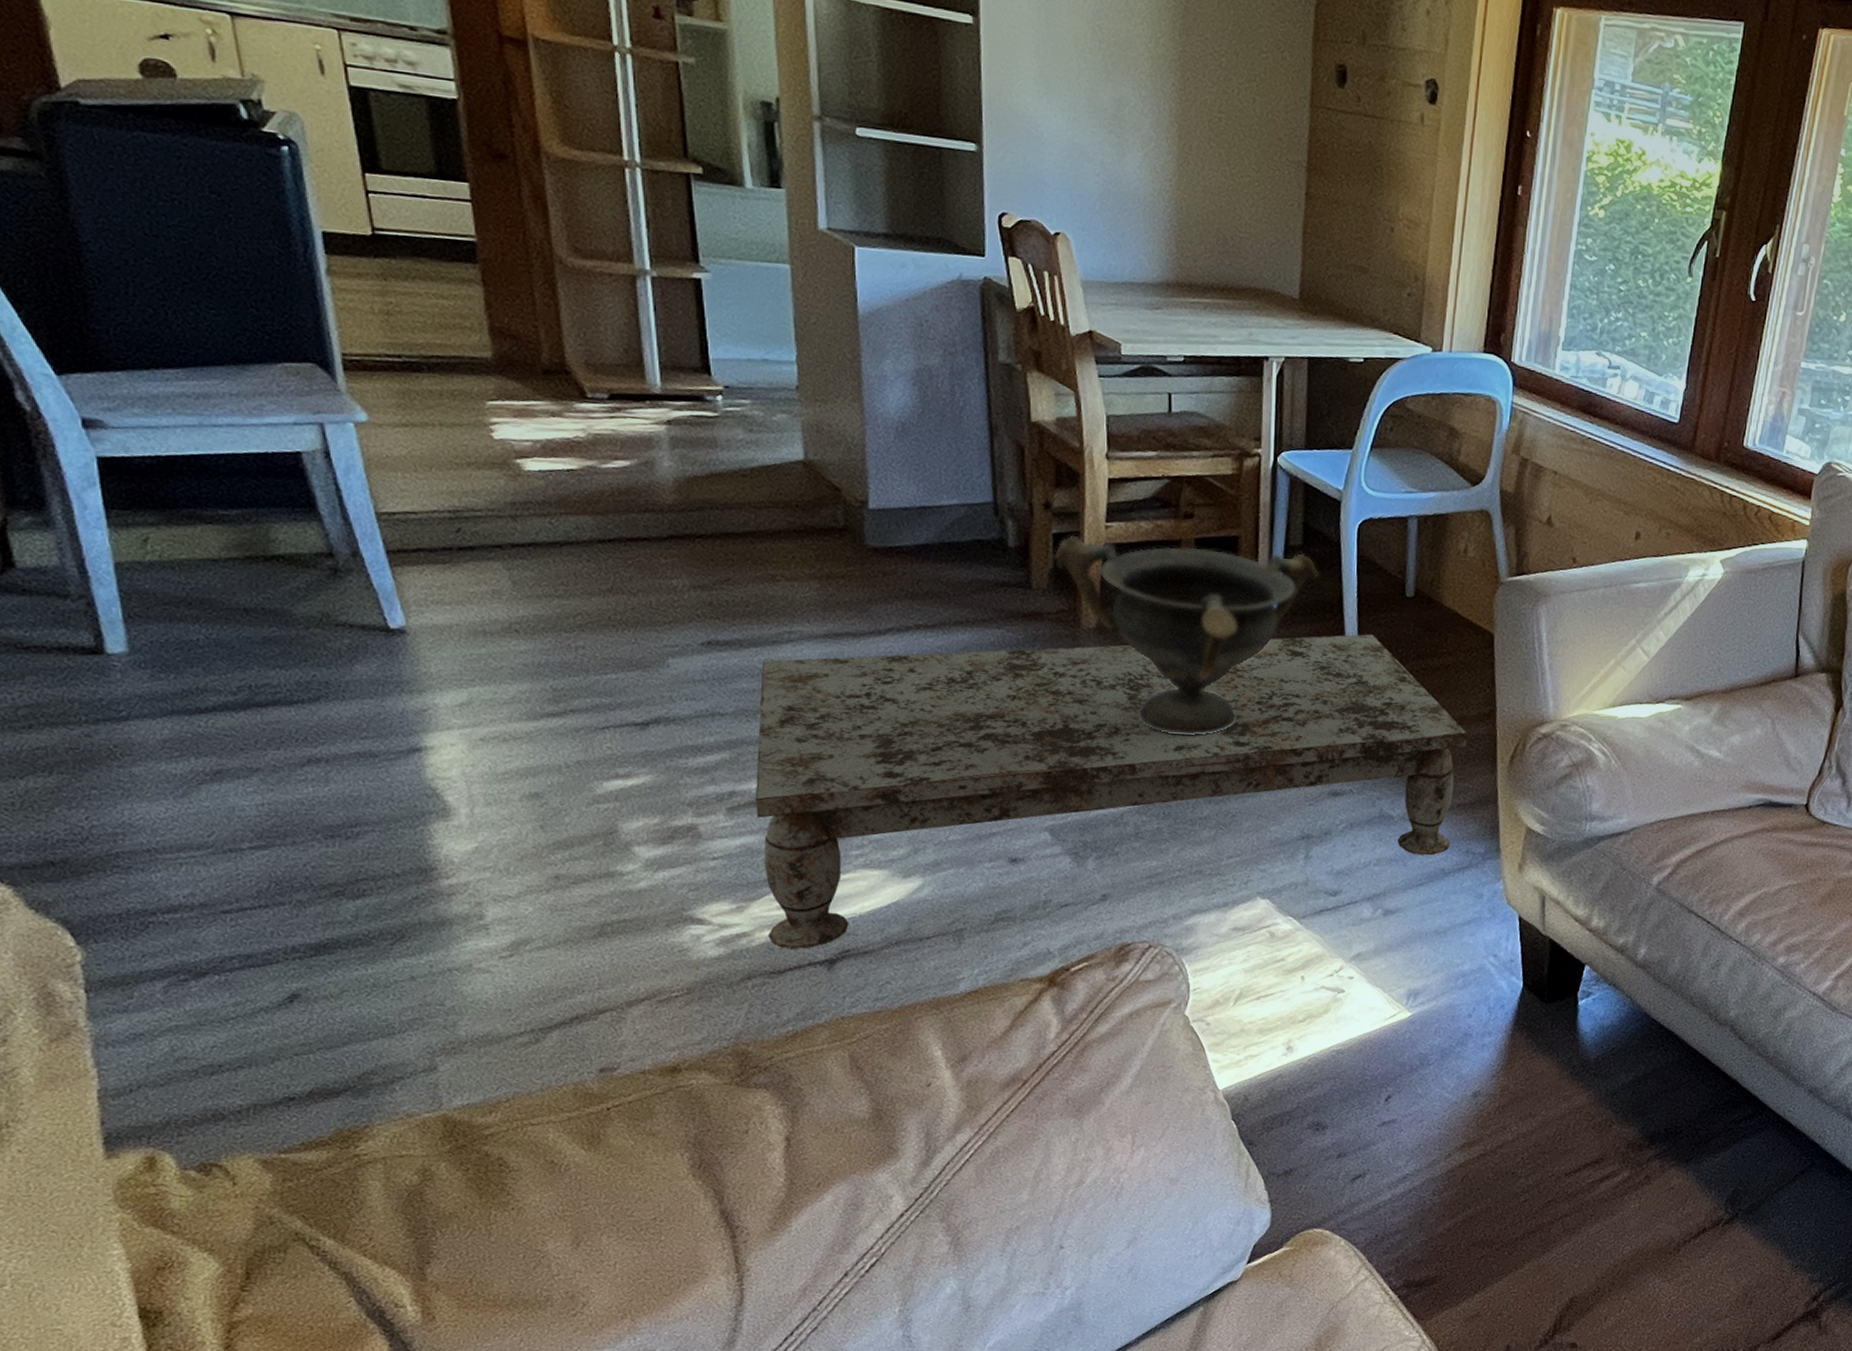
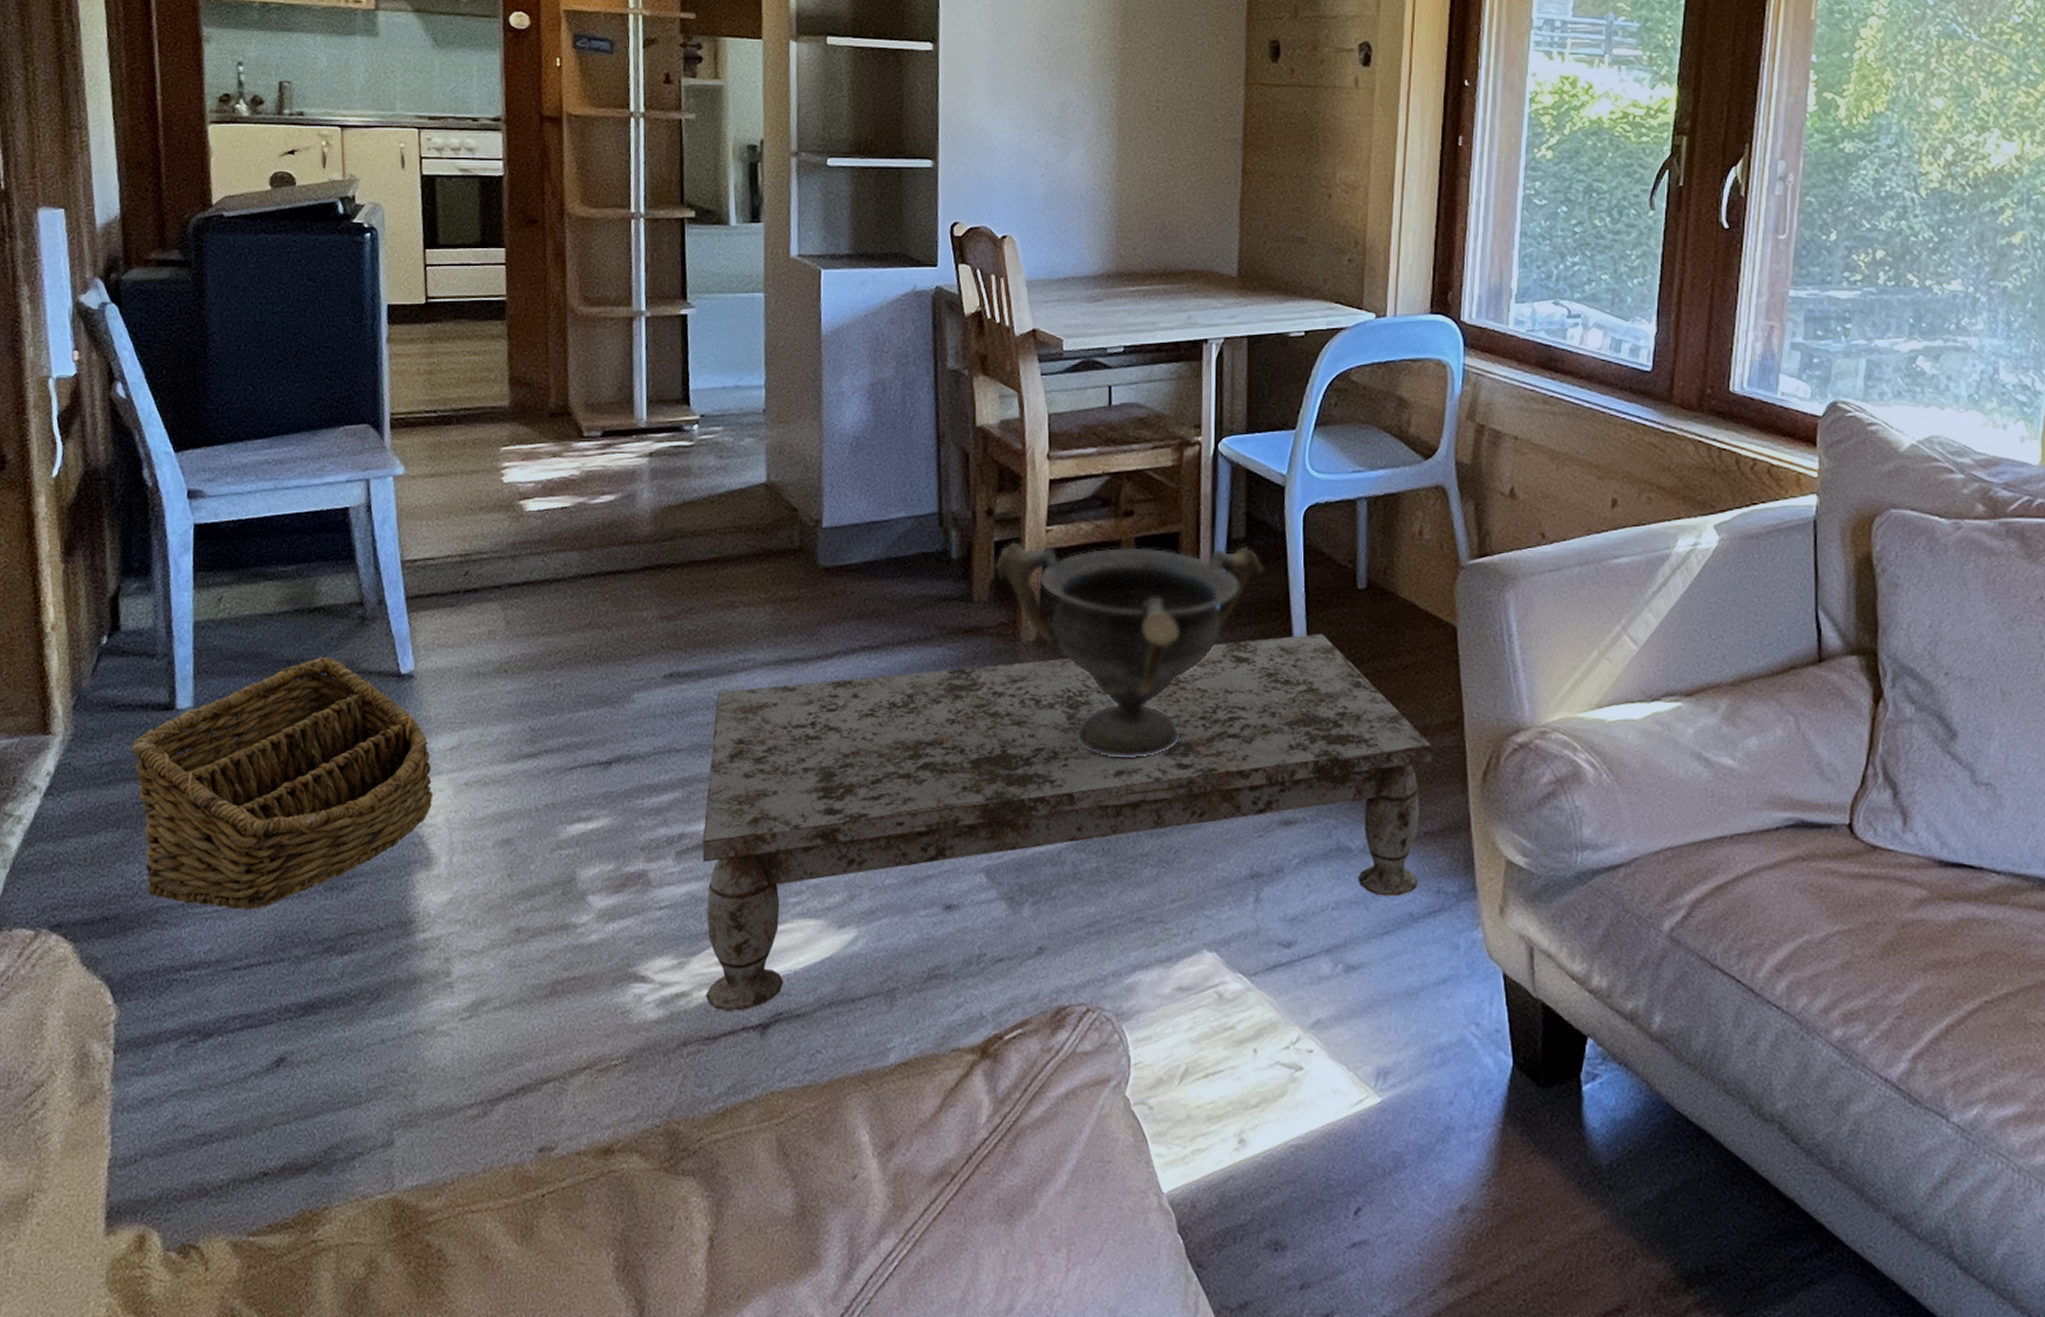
basket: none [53,607,443,856] -> present [130,657,433,910]

